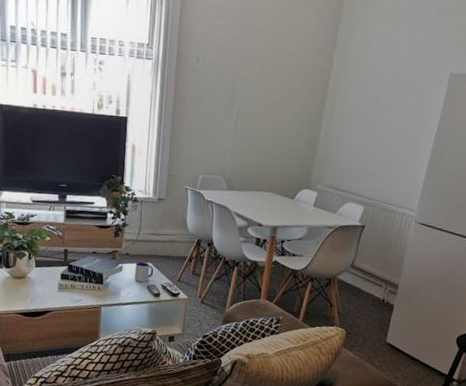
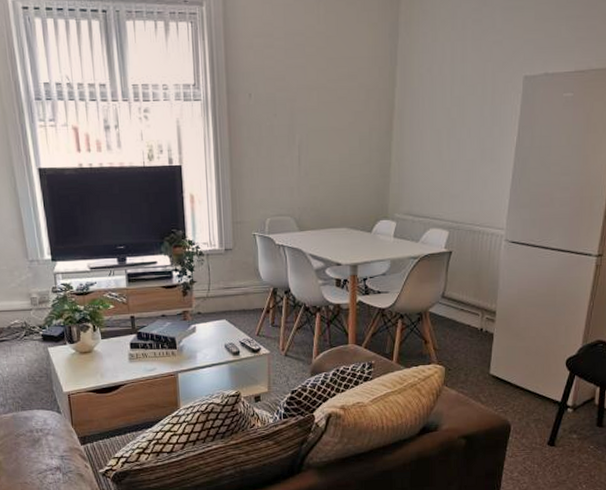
mug: present [134,261,154,282] -> none [209,319,230,341]

